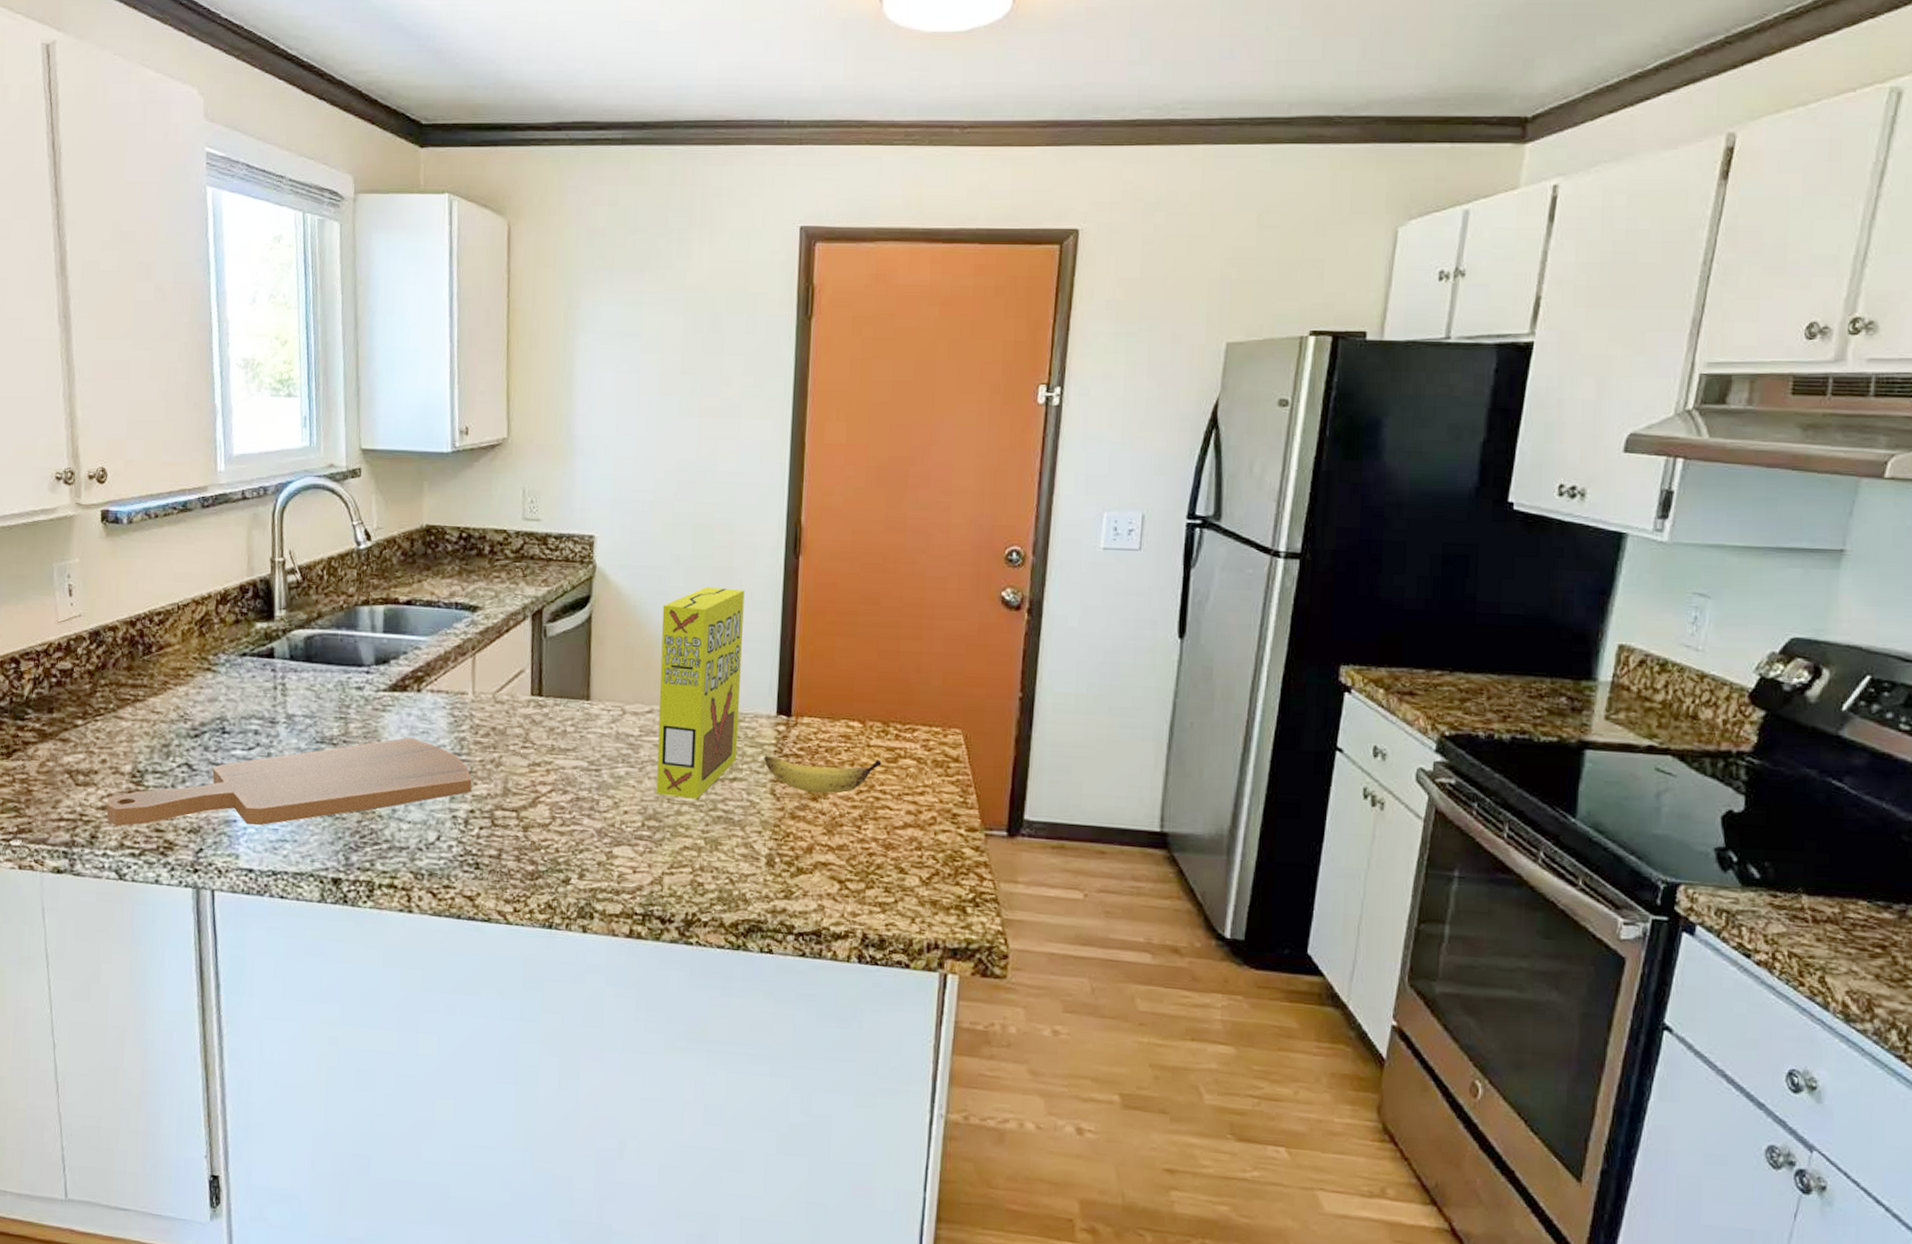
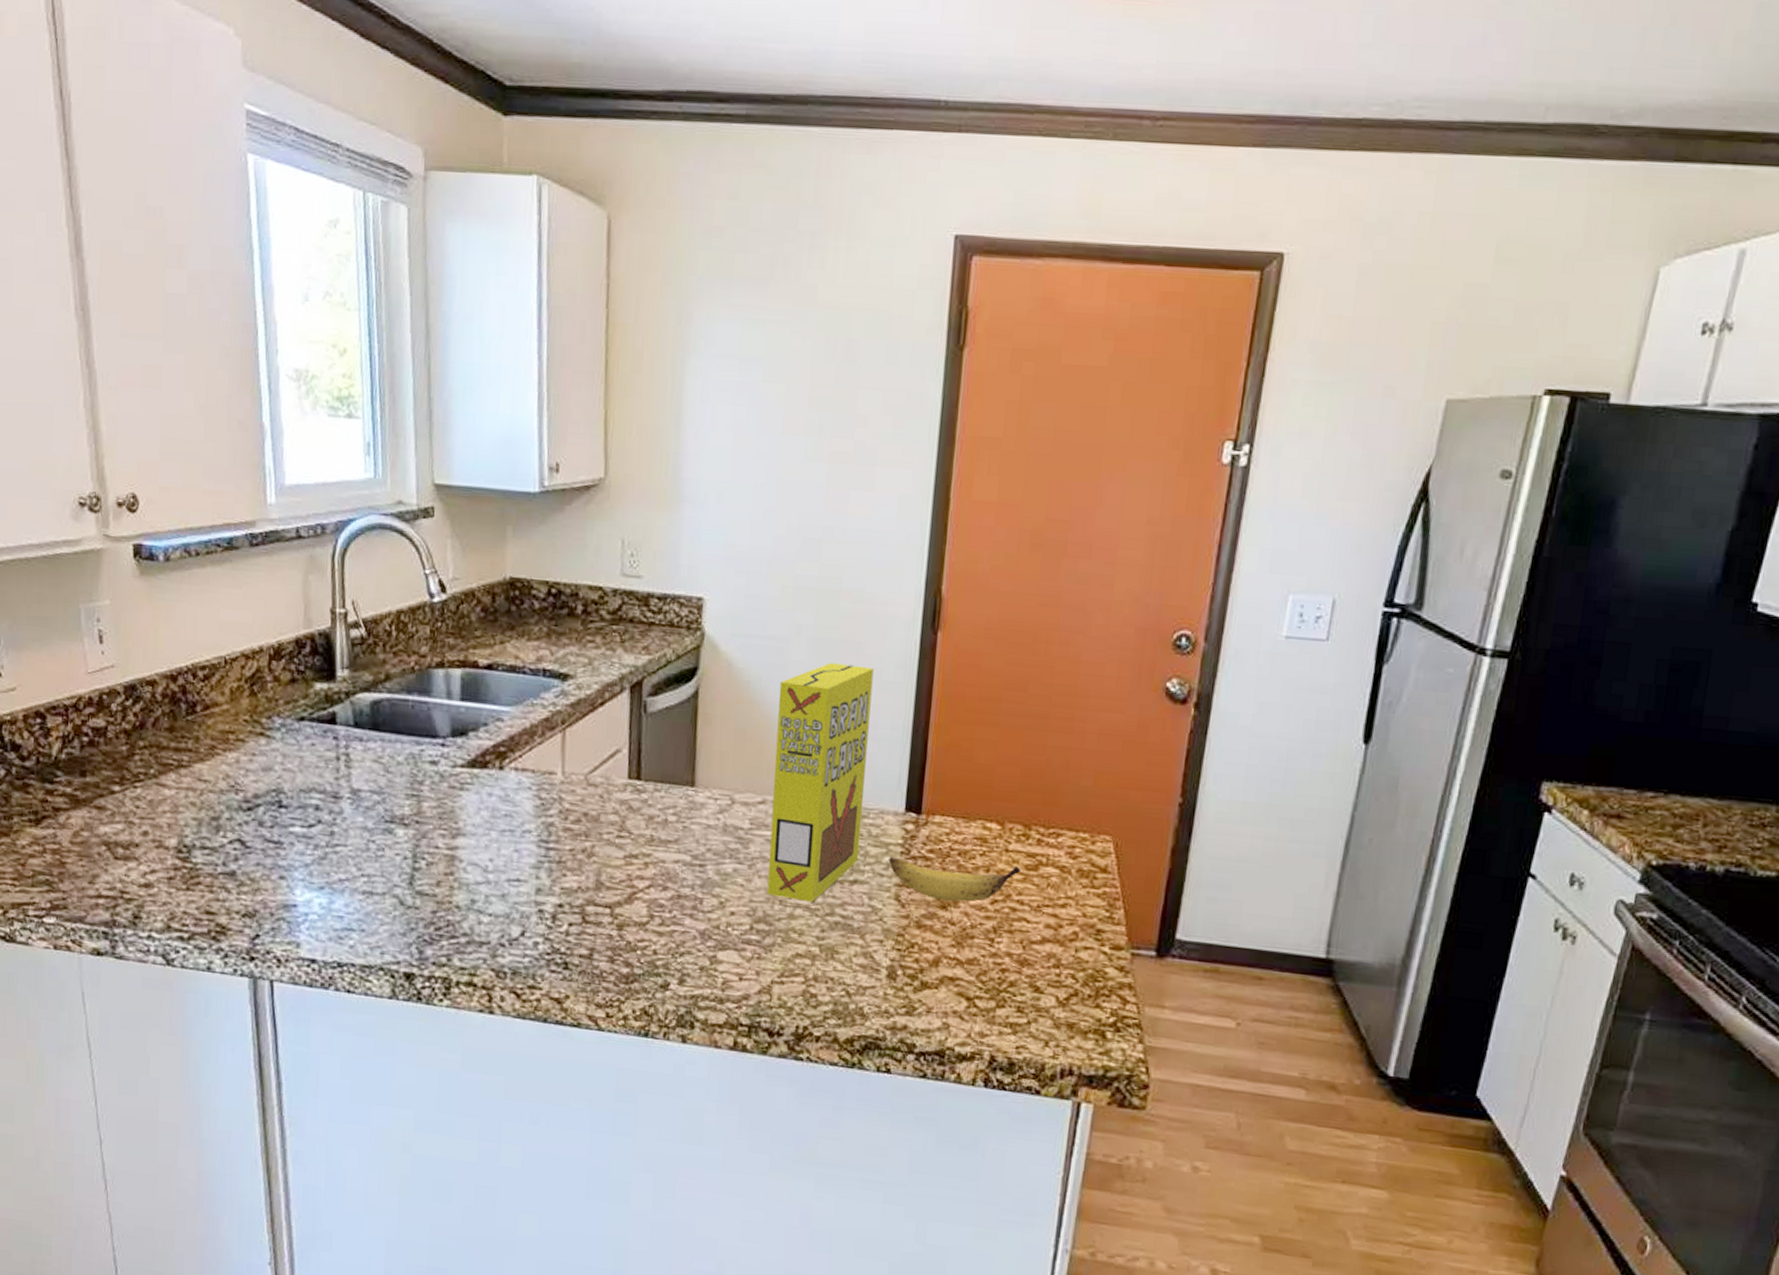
cutting board: present [106,738,472,826] -> none [149,820,561,912]

